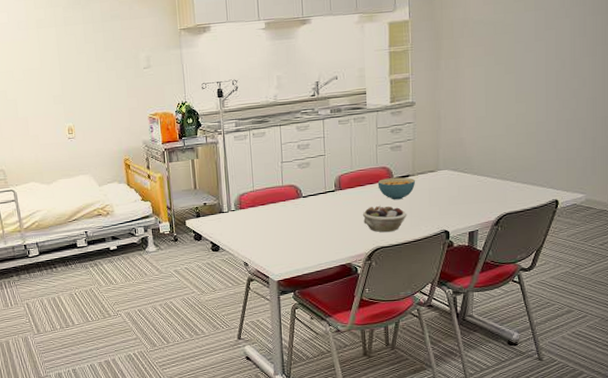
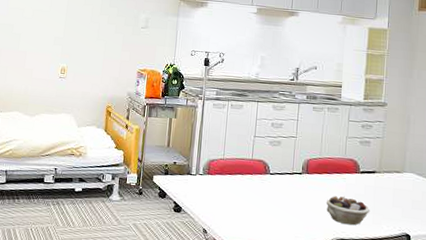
cereal bowl: present [377,177,416,200] -> none [344,170,382,195]

